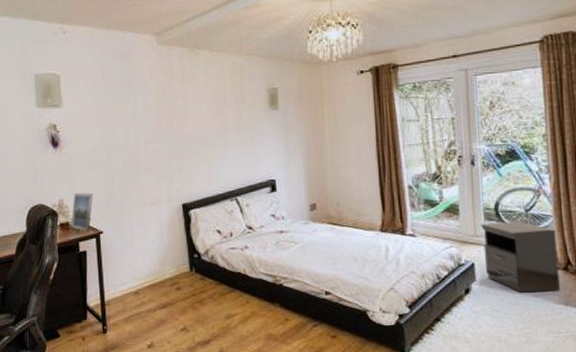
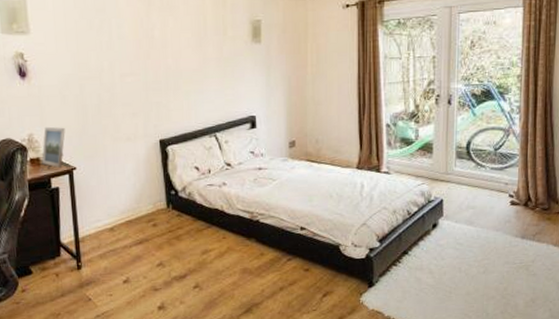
nightstand: present [481,221,560,293] -> none [452,159,521,227]

